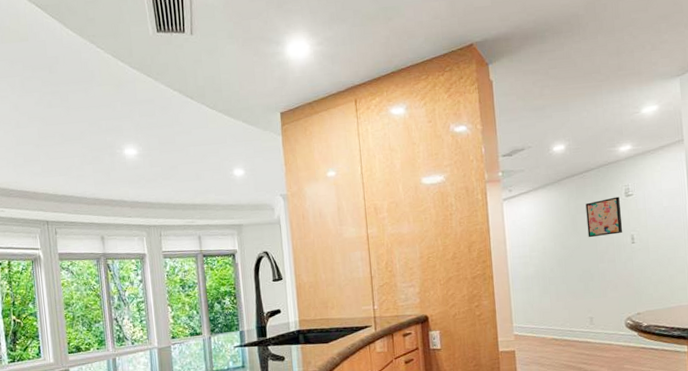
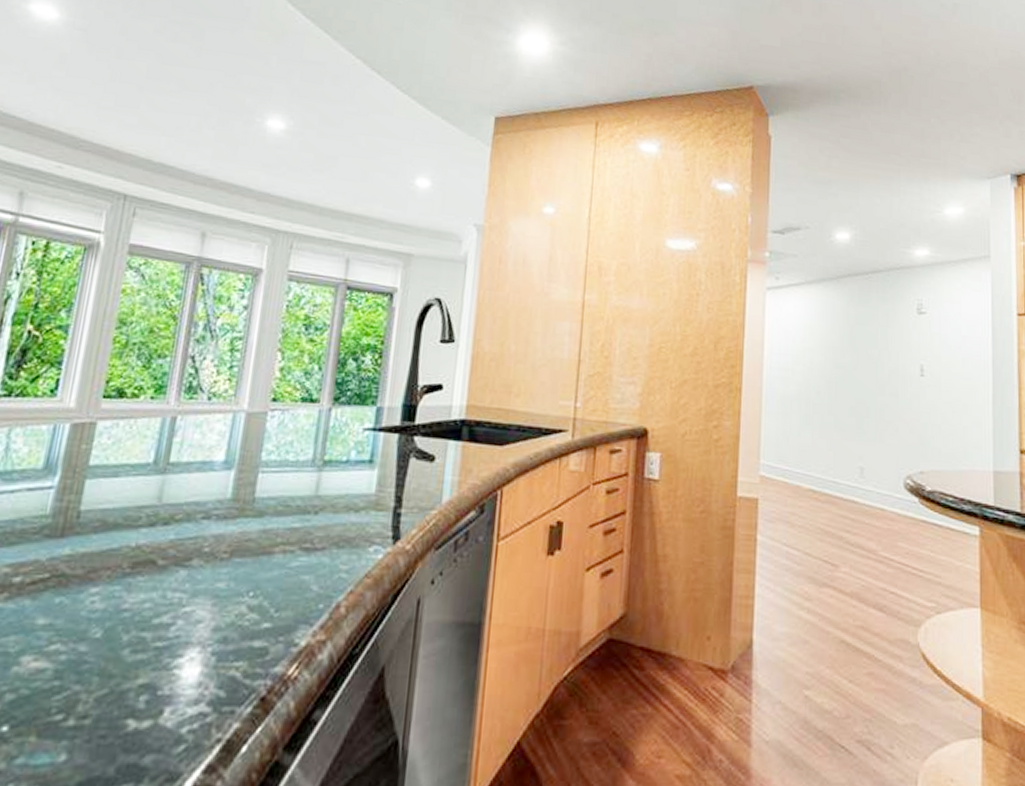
wall art: present [585,196,623,238] -> none [867,311,911,361]

